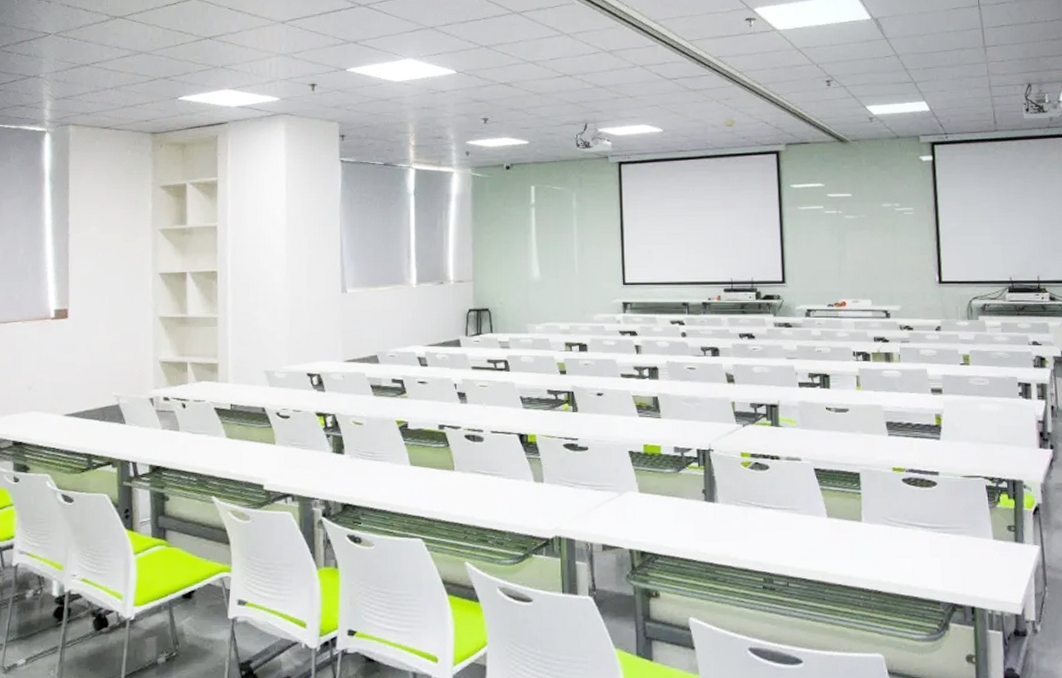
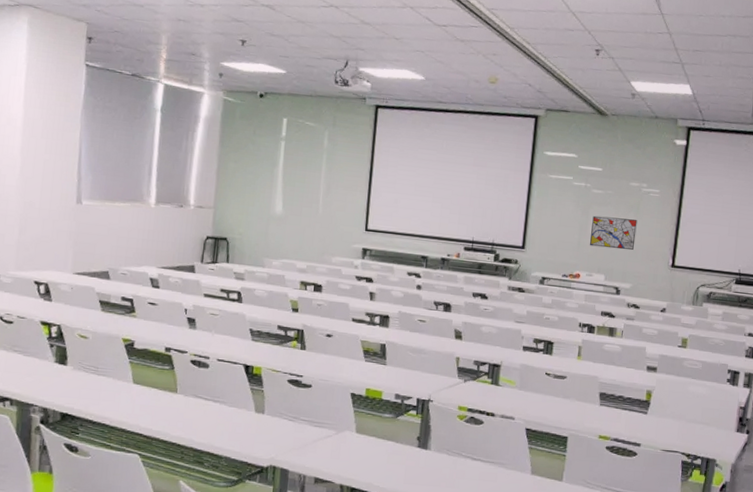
wall art: none [849,240,897,272] -> present [590,215,637,251]

